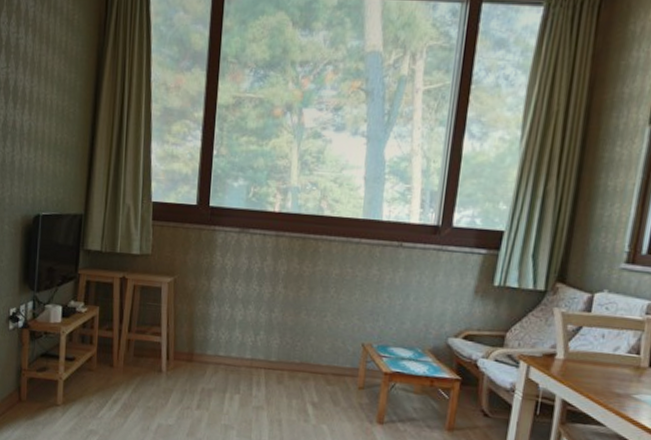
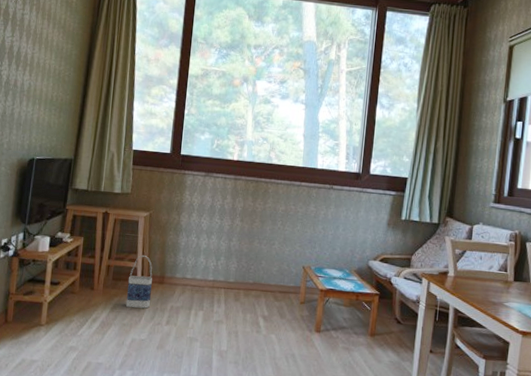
bag: none [149,328,179,390] -> present [125,255,153,309]

